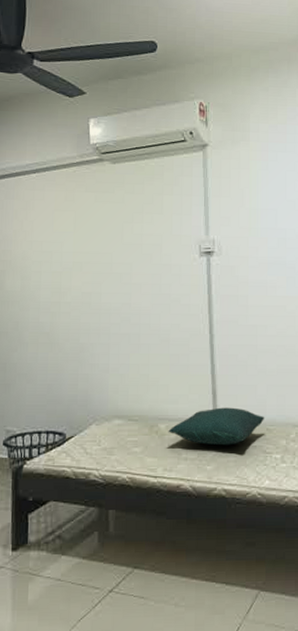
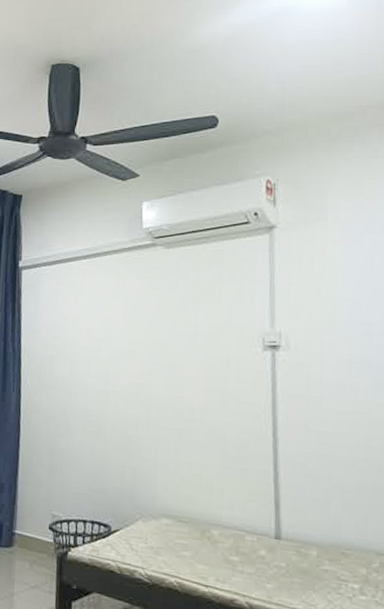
pillow: present [168,407,265,446] -> none [222,520,340,565]

